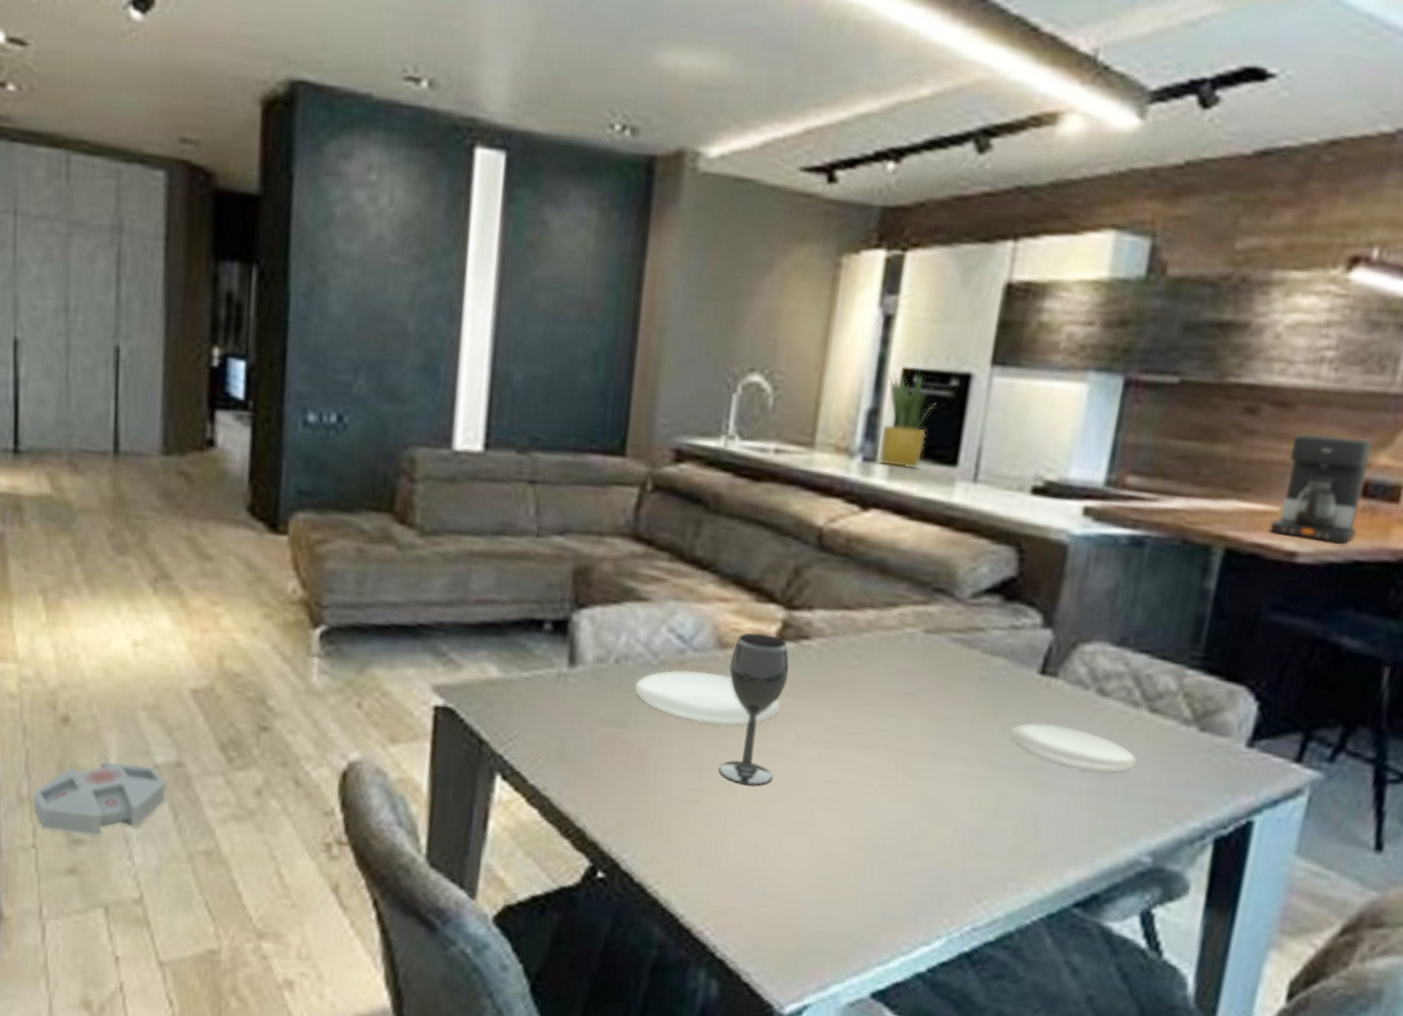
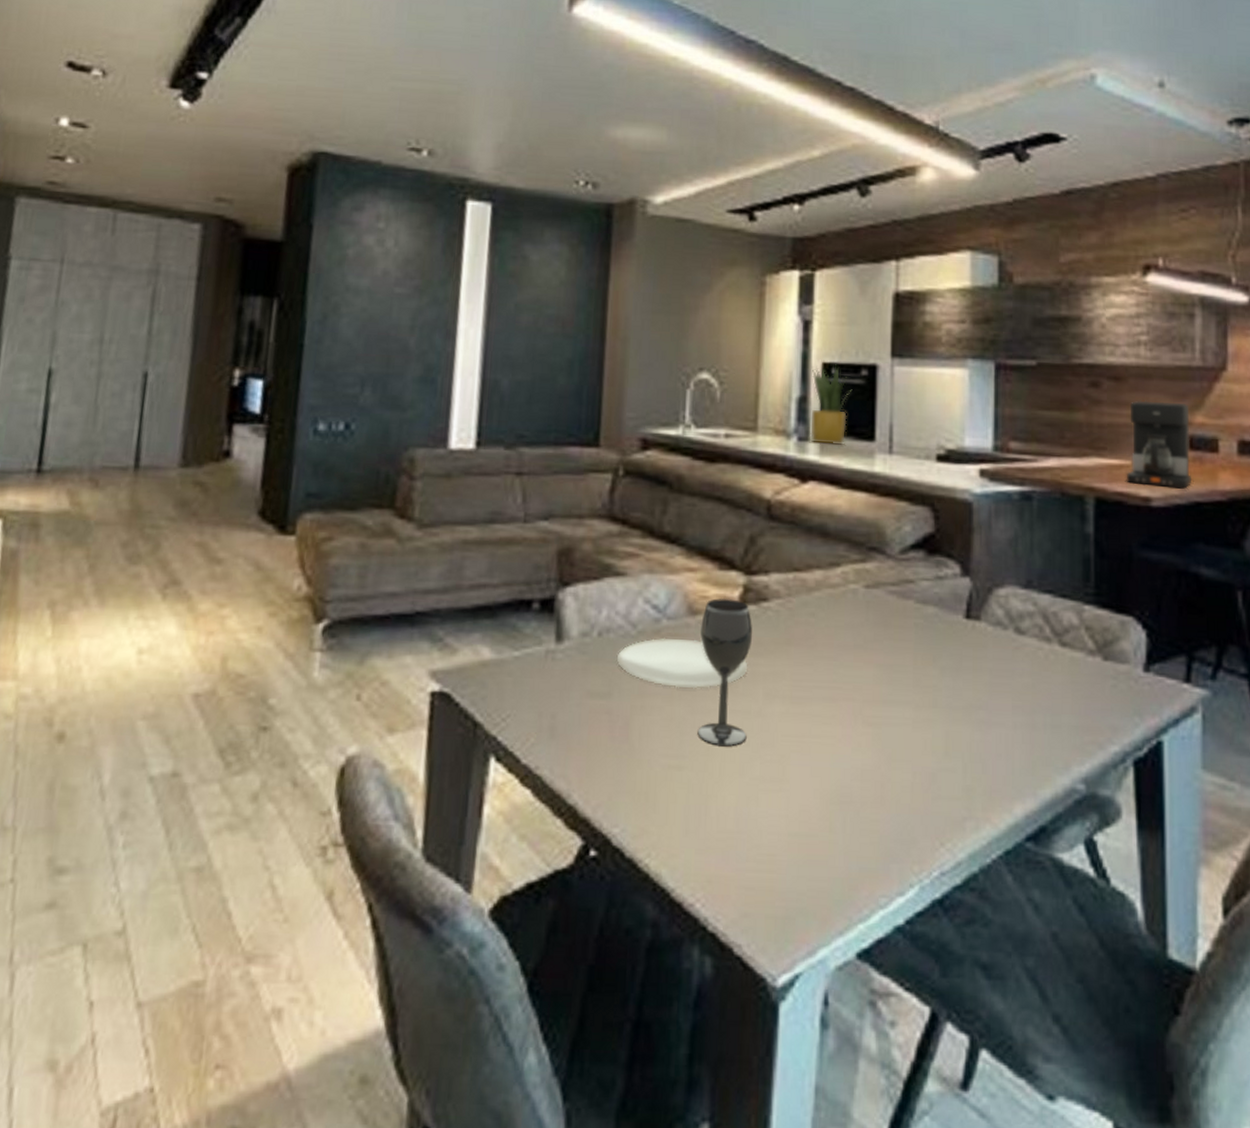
robot vacuum: present [33,761,166,836] -> none [16,778,160,862]
plate: present [1009,723,1137,773] -> none [947,663,1058,706]

